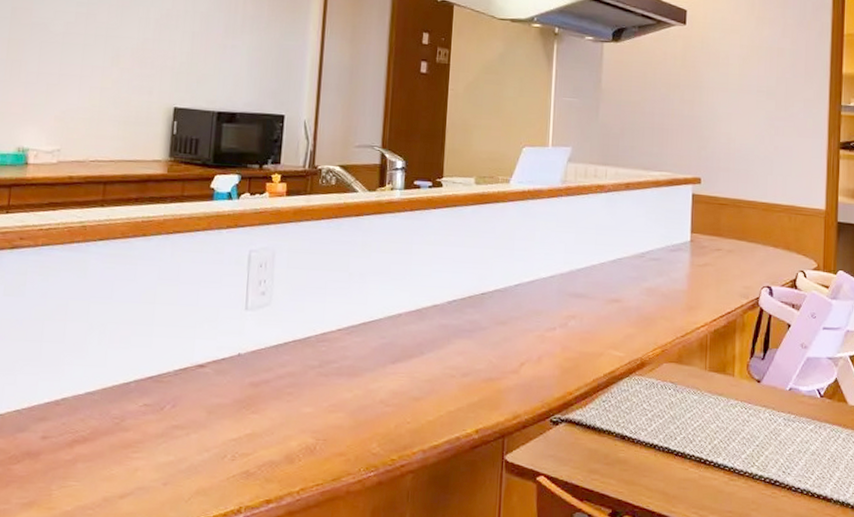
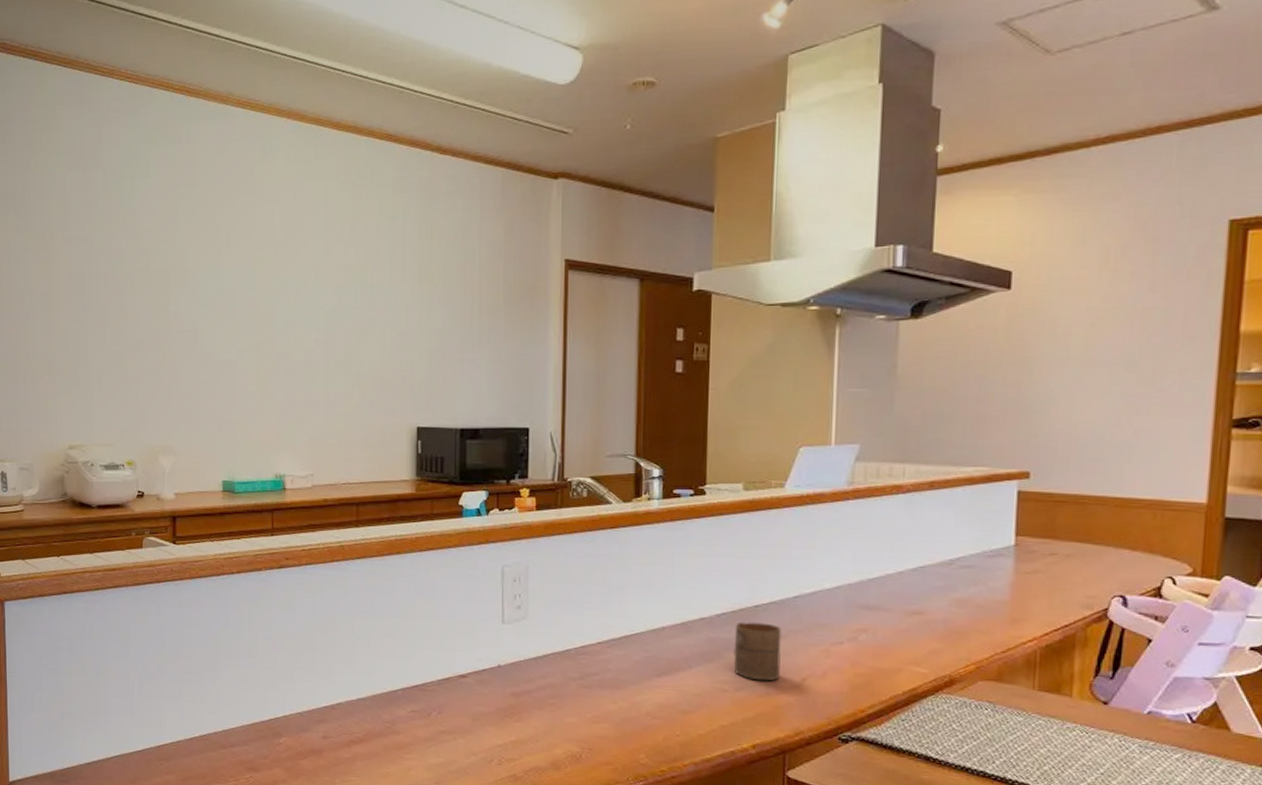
cup: none [461,308,504,366] -> present [733,621,782,681]

